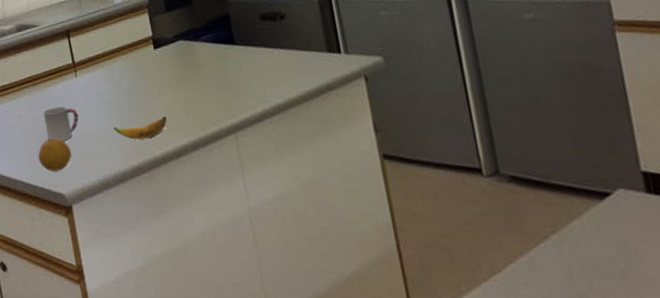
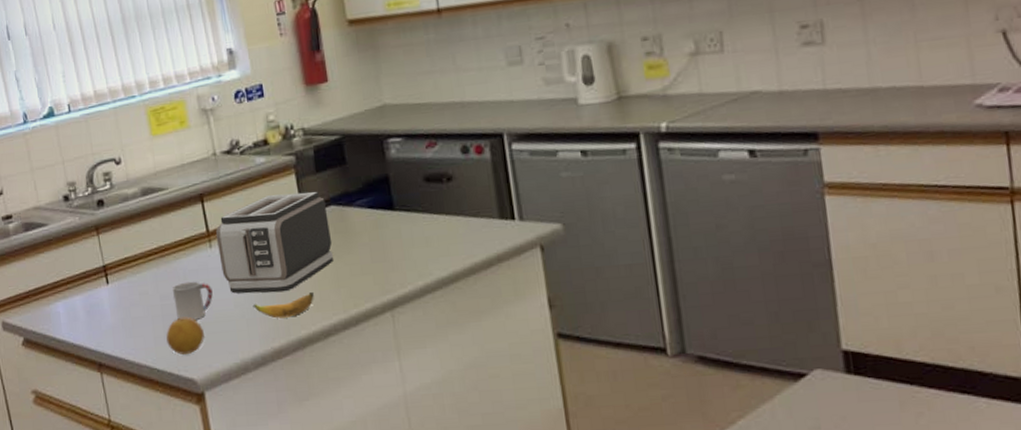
toaster: none [80,28,183,118] -> present [215,191,333,294]

